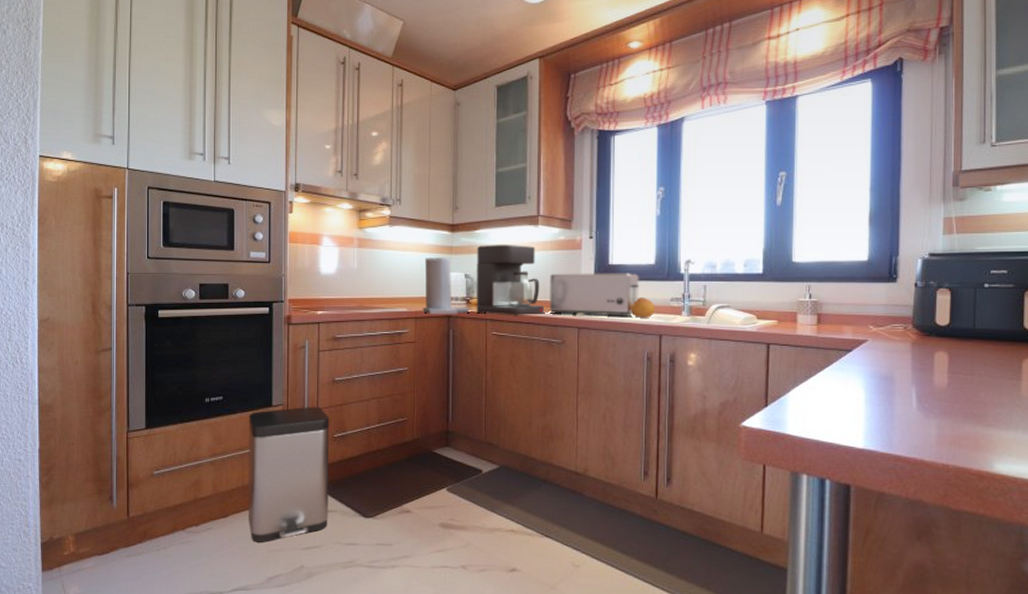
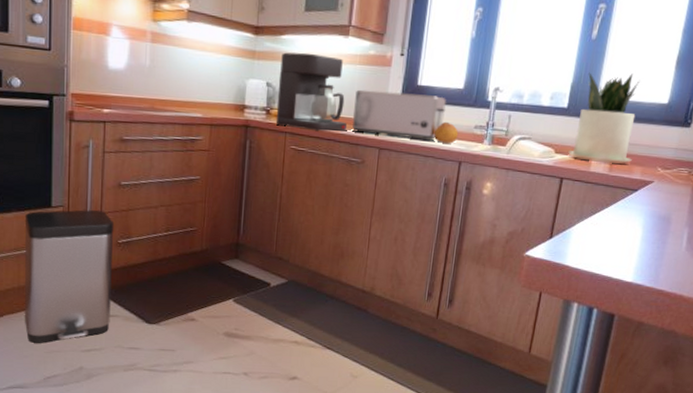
paper towel: present [422,257,470,315] -> none [218,60,269,125]
planter: none [770,234,840,326] -> present [567,72,640,165]

